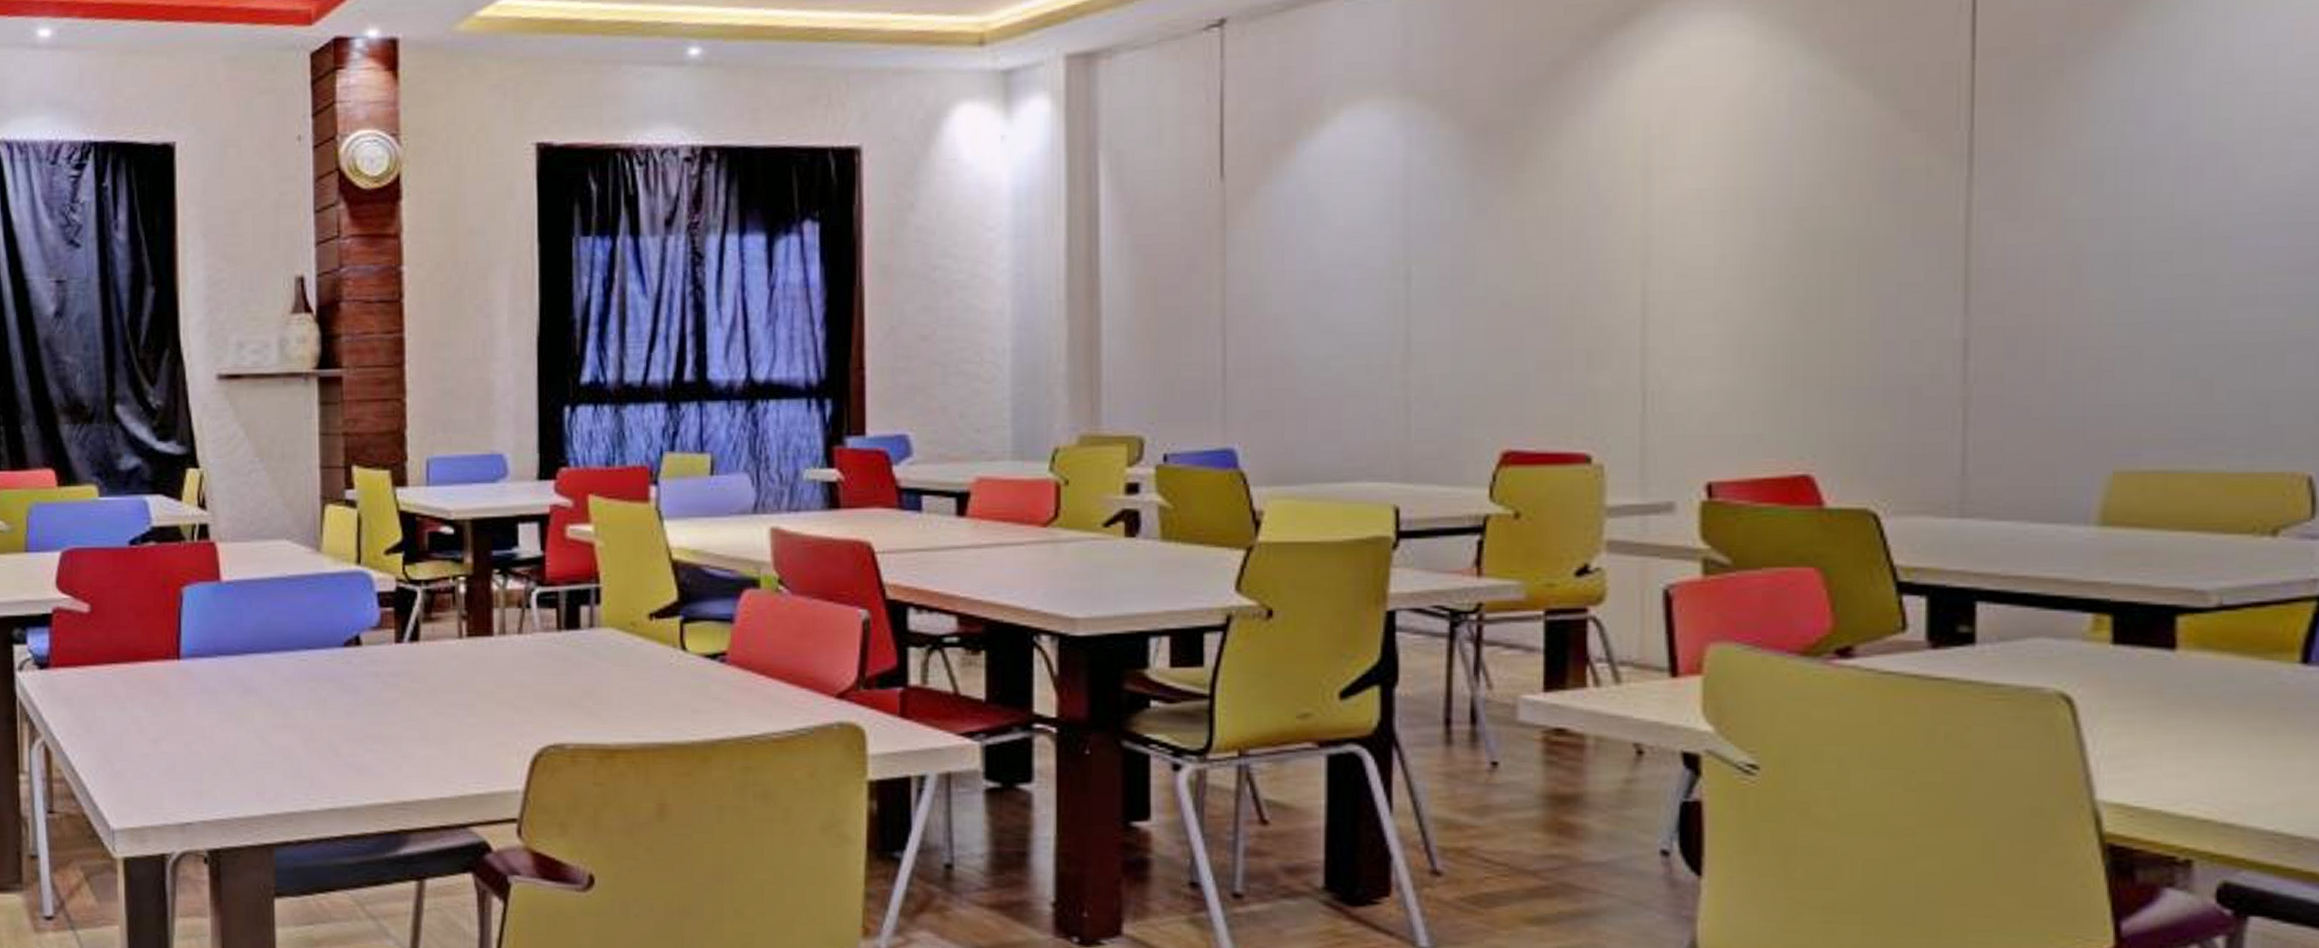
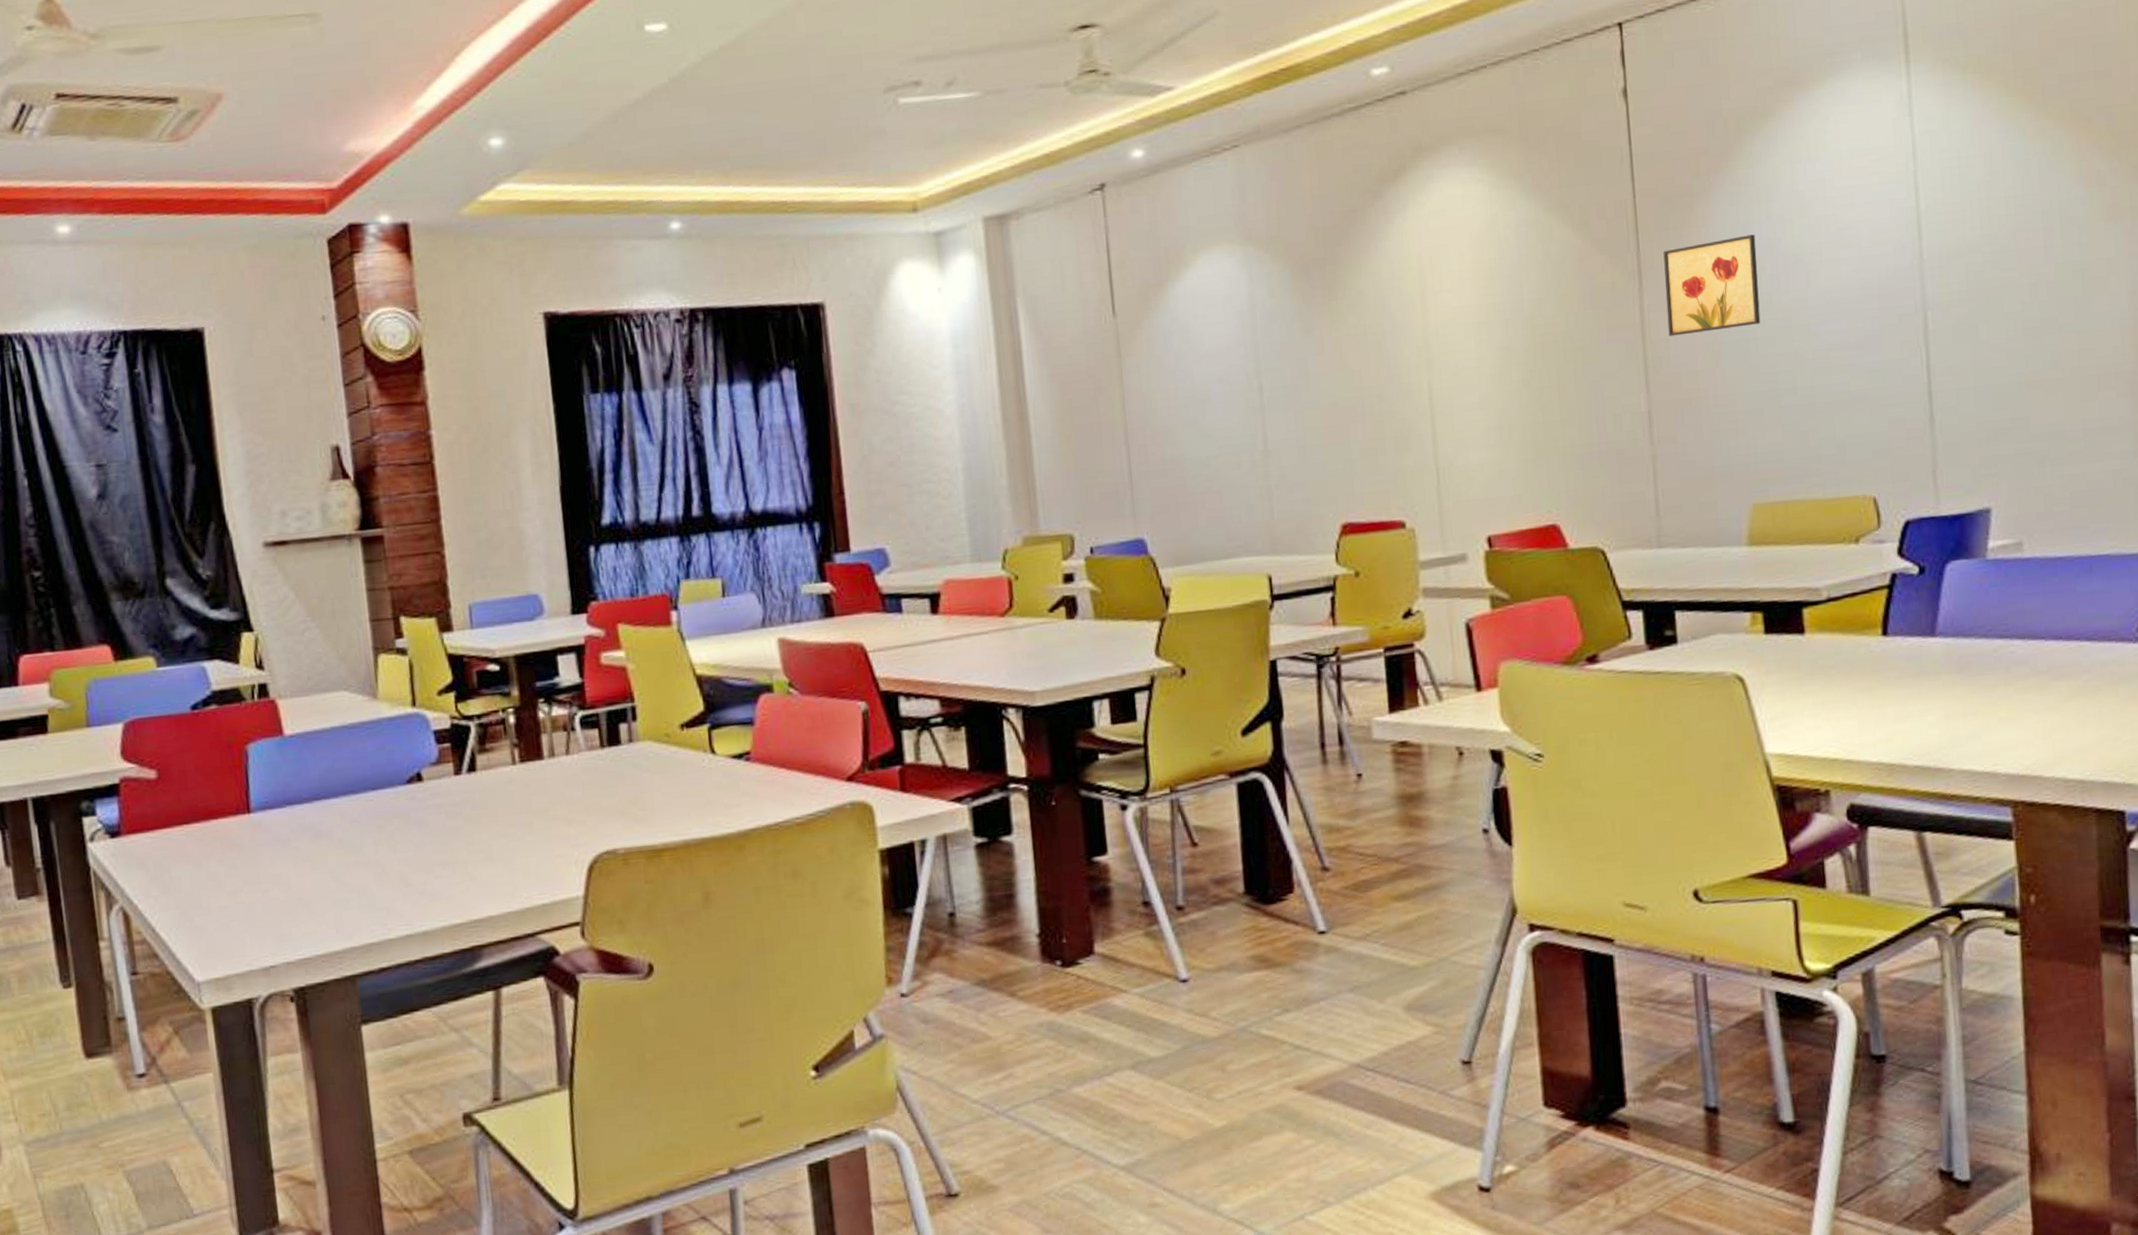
wall art: none [2006,113,2157,243] -> present [1663,234,1761,337]

